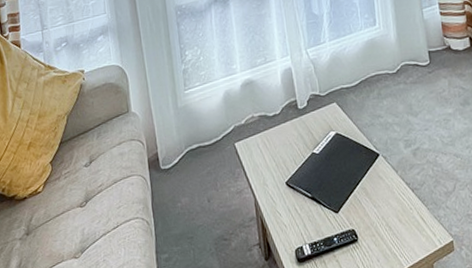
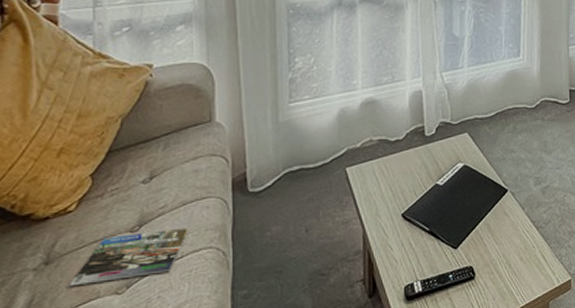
magazine: none [43,201,121,252] -> present [69,227,190,287]

